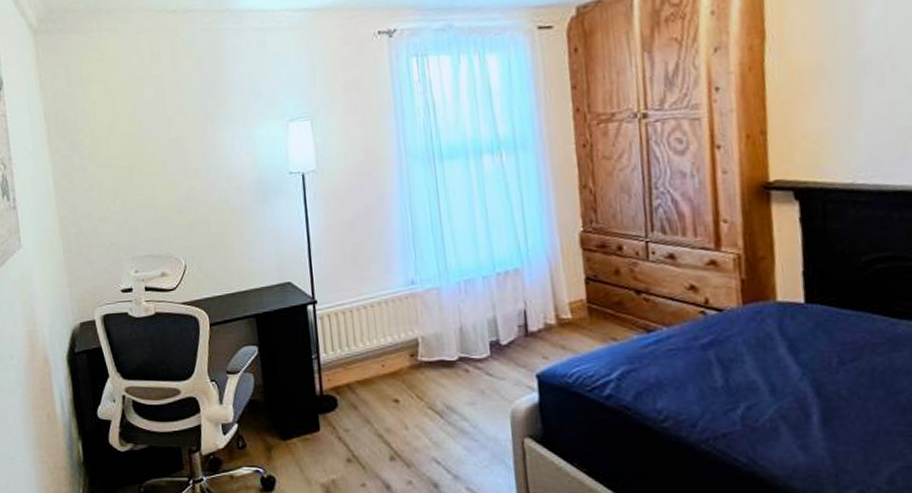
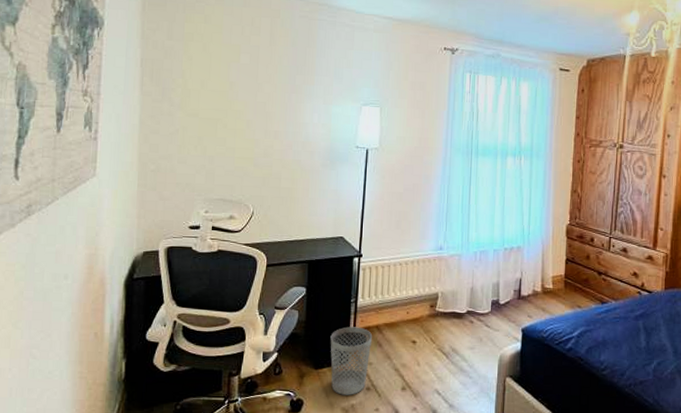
wastebasket: none [294,387,345,469] -> present [330,326,373,395]

